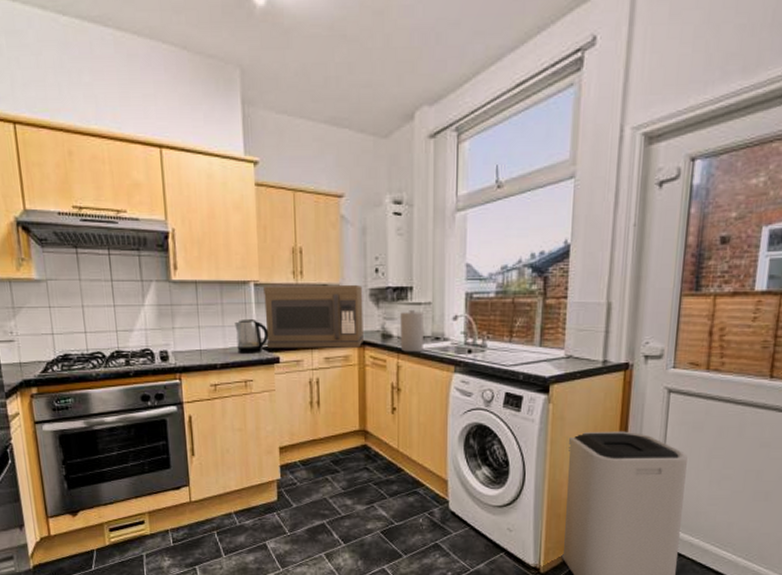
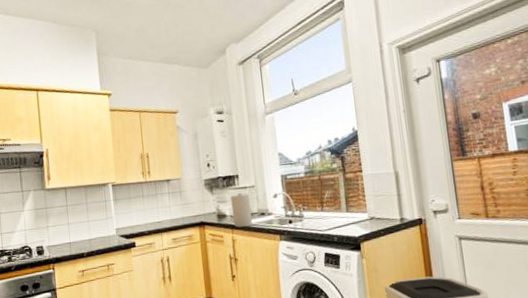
kettle: present [234,318,269,355] -> none [97,212,126,244]
microwave: present [264,284,363,348] -> none [120,177,203,235]

